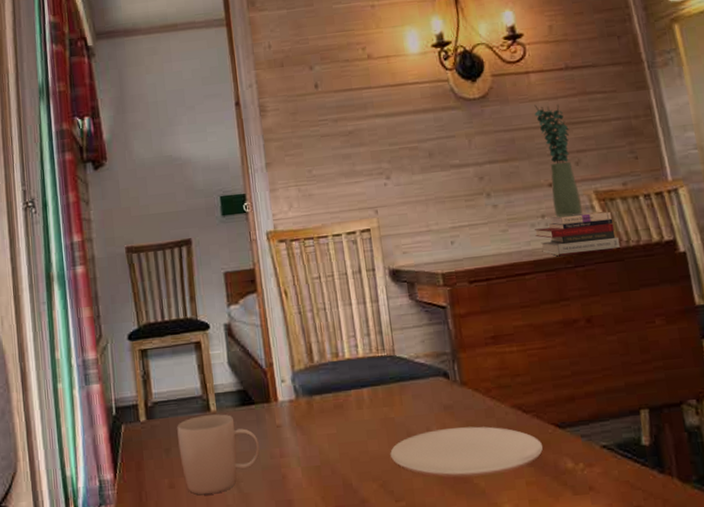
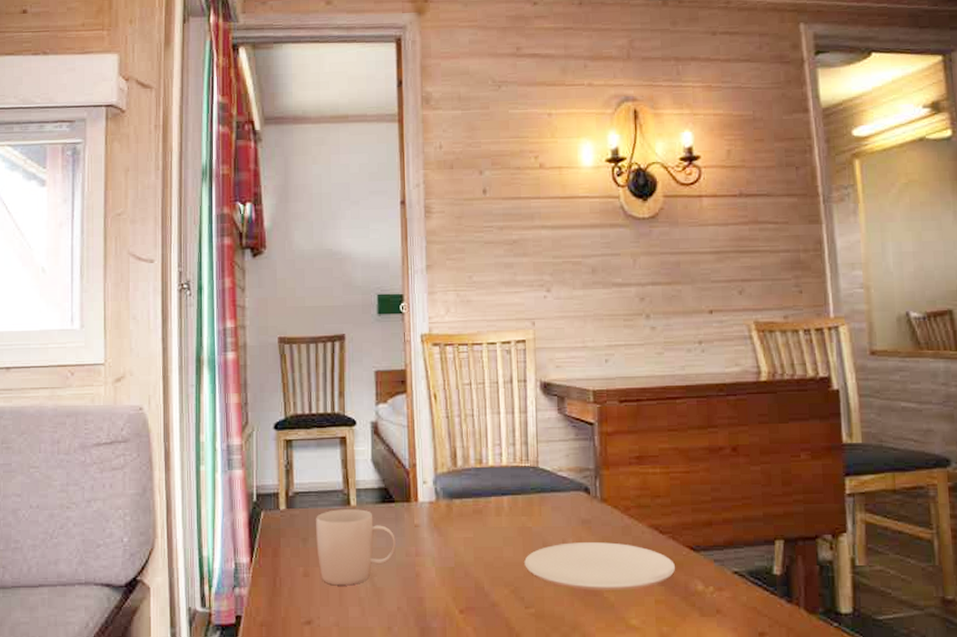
vase: present [534,104,583,217] -> none [703,229,740,344]
books: present [535,211,620,257] -> none [691,342,774,385]

